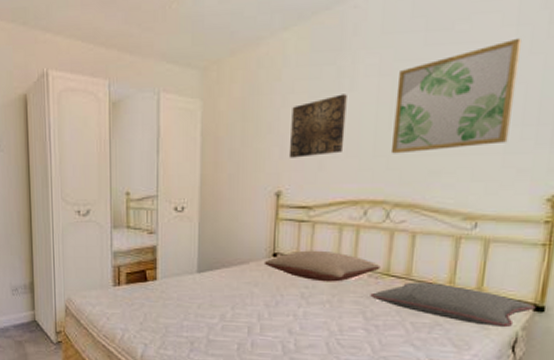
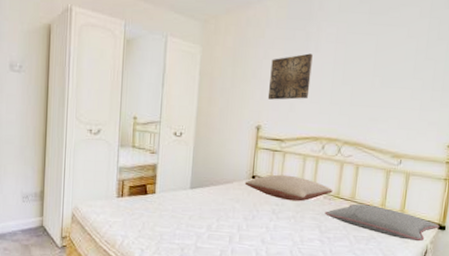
wall art: present [390,37,523,154] -> none [342,26,433,104]

